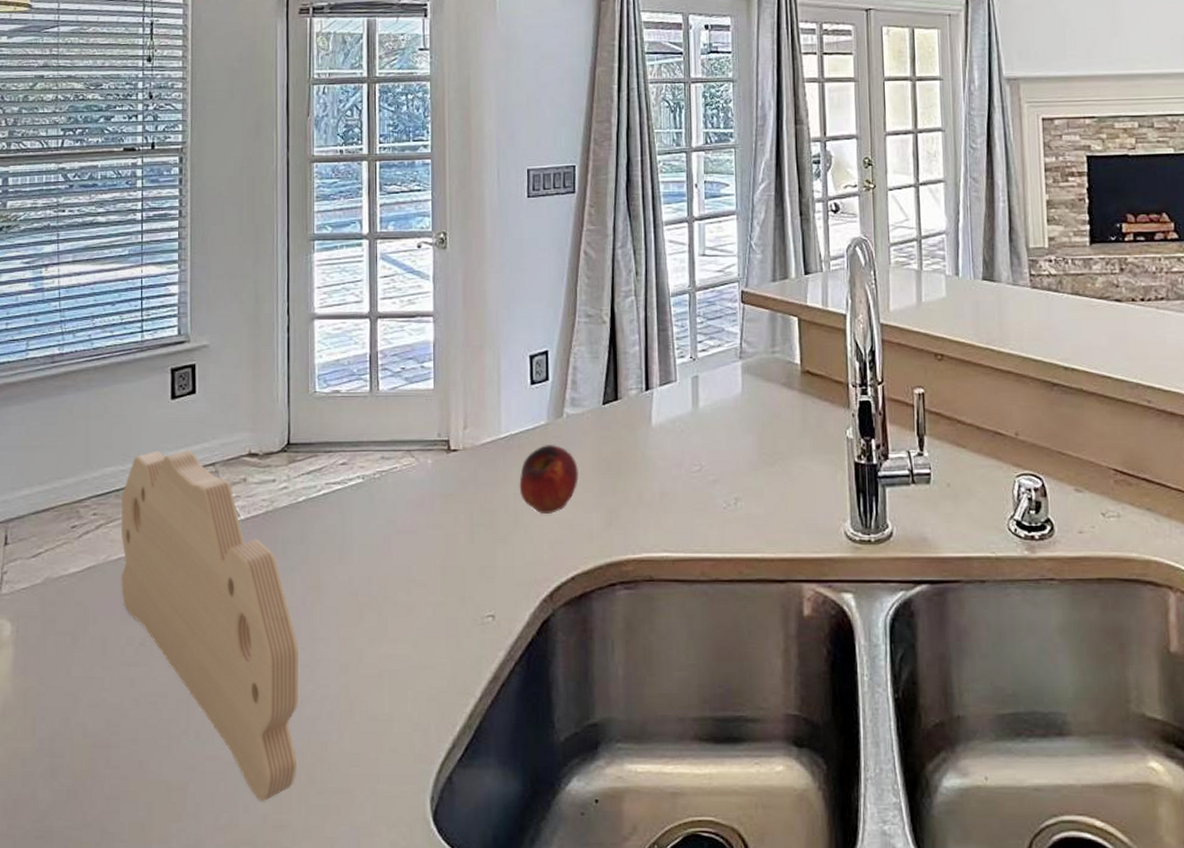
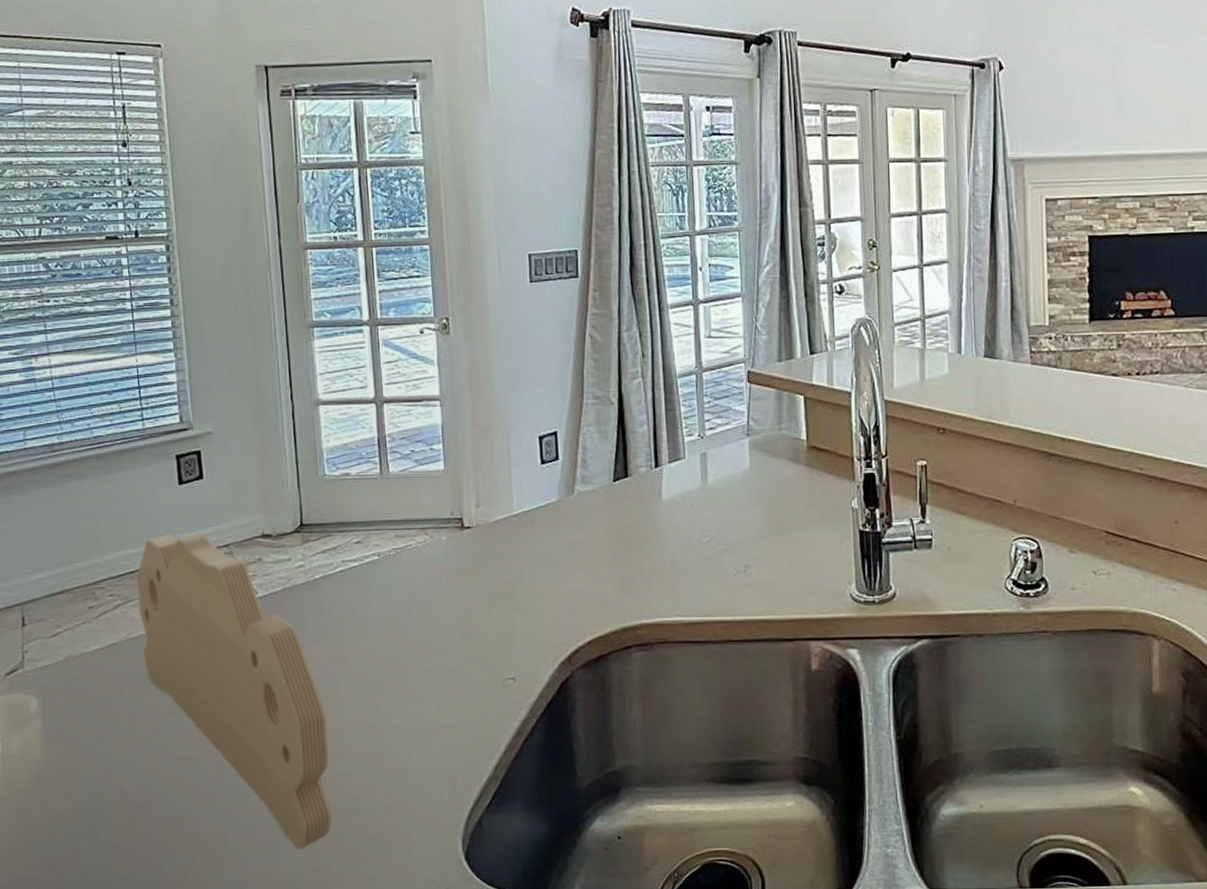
apple: present [519,445,578,515] -> none [533,520,592,585]

